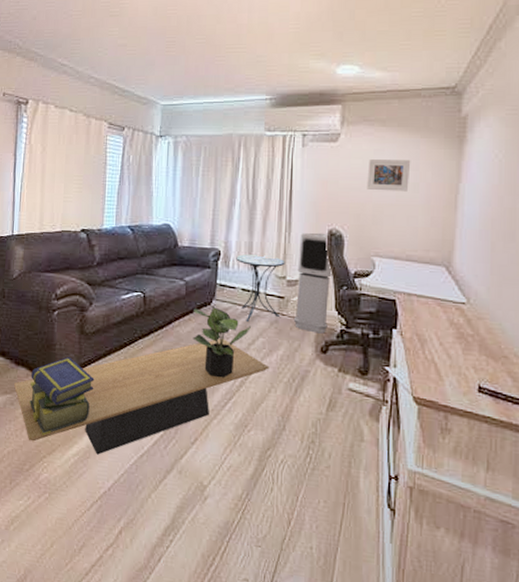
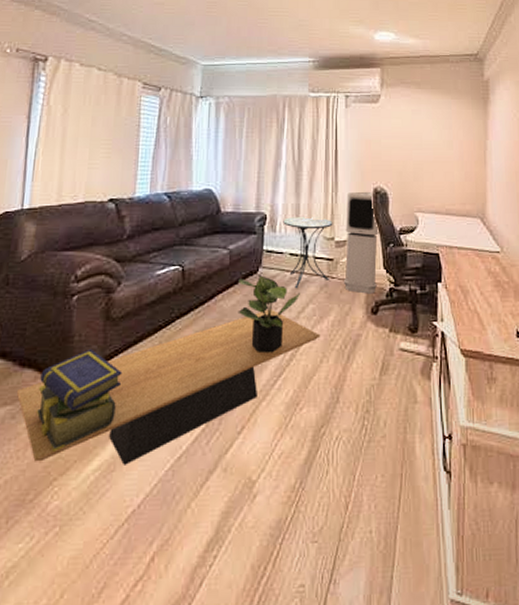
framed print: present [367,159,411,192] -> none [407,119,445,149]

